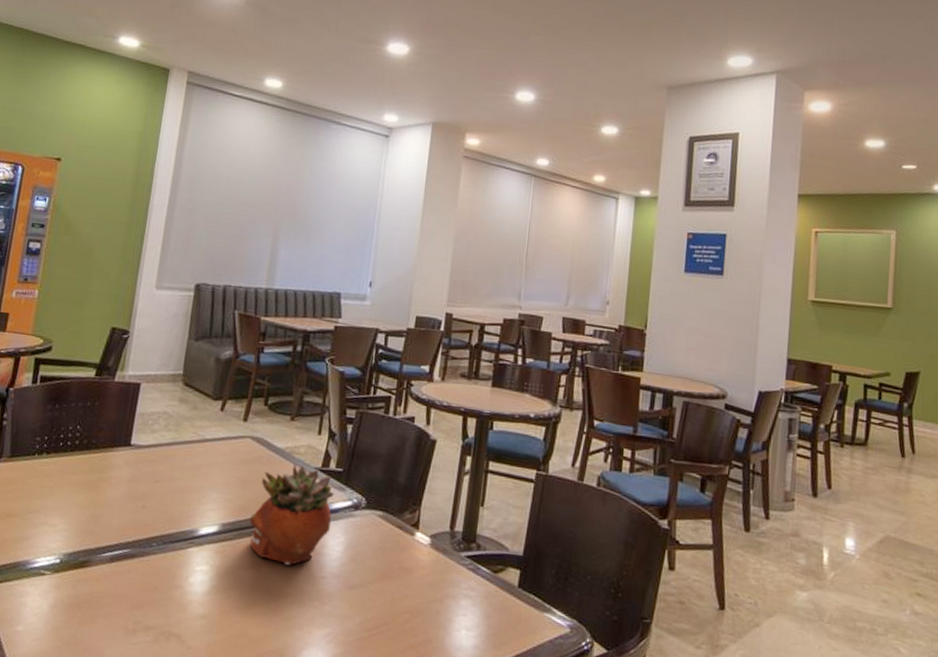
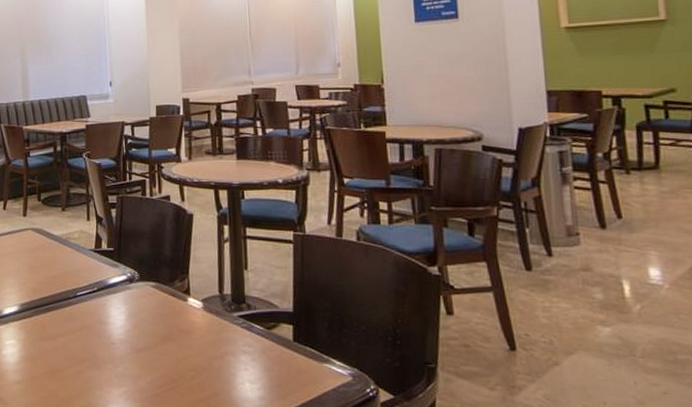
succulent planter: present [250,463,334,566] -> none [43,248,111,336]

